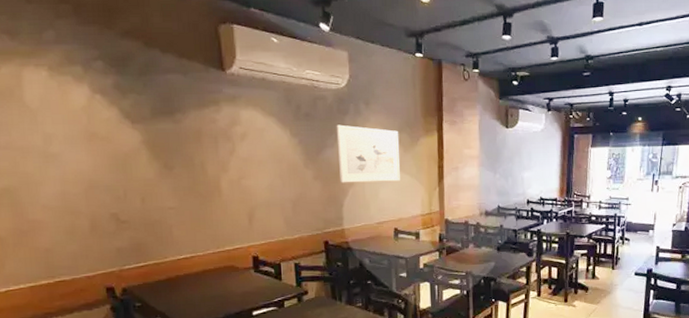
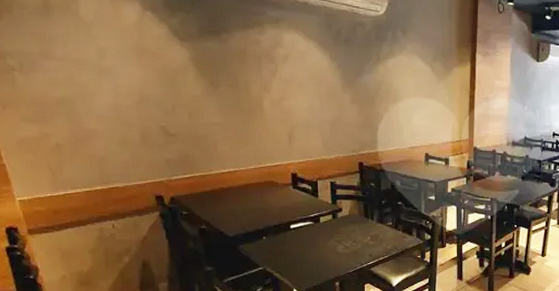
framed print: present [336,124,400,183] -> none [374,51,434,109]

